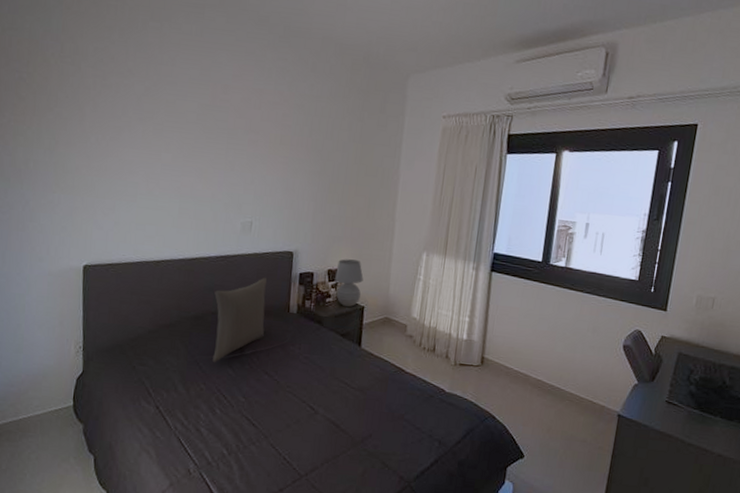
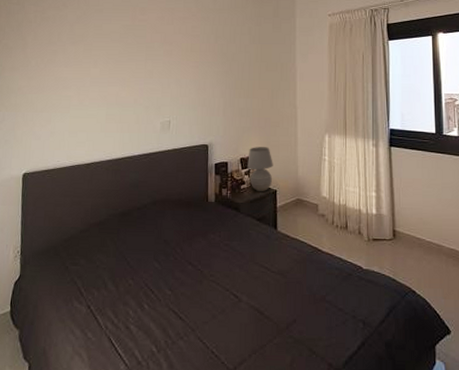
pillow: present [213,278,267,363] -> none [139,171,187,257]

